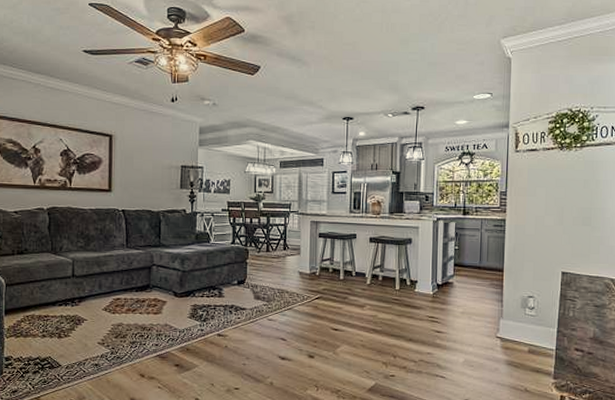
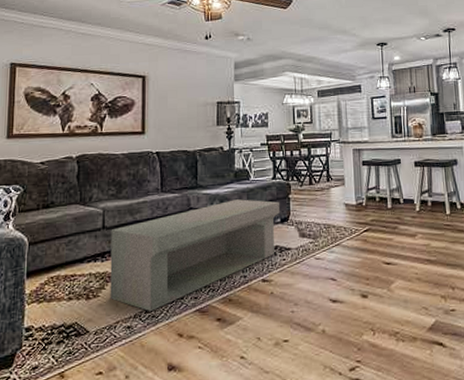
coffee table: none [79,260,237,353] -> present [110,199,279,311]

